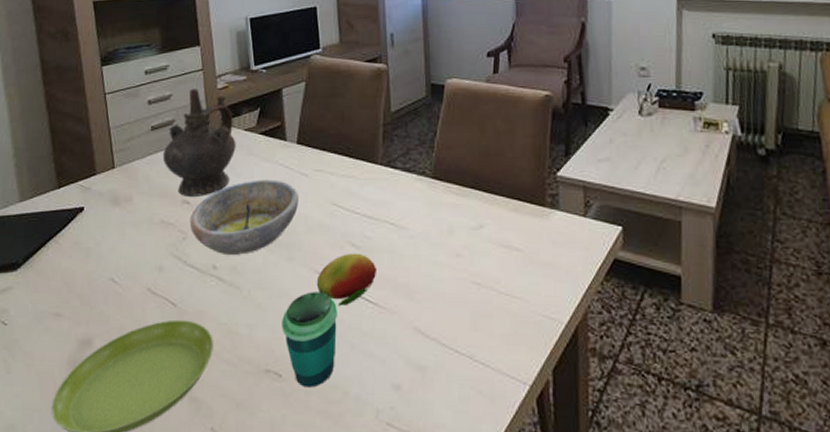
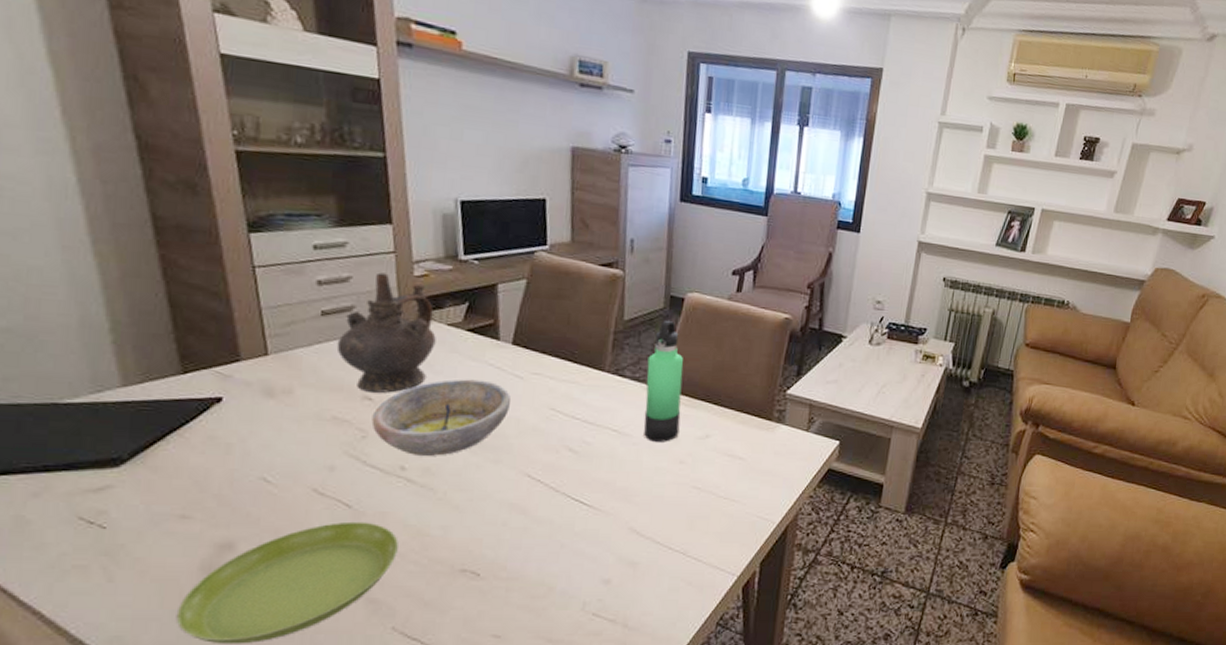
cup: present [282,292,337,388] -> none [482,494,548,585]
fruit: present [316,253,376,307] -> none [525,457,594,508]
thermos bottle: none [416,108,453,234] -> present [643,319,683,442]

